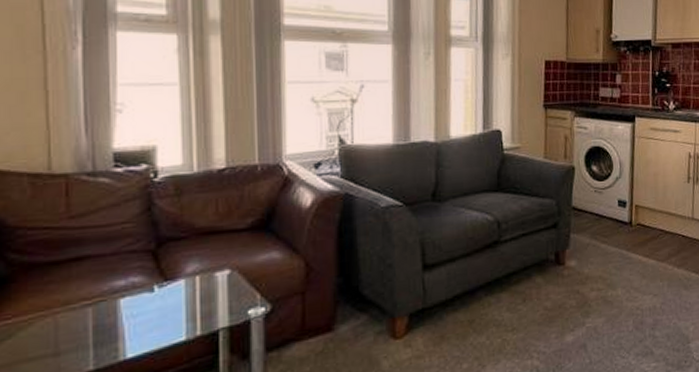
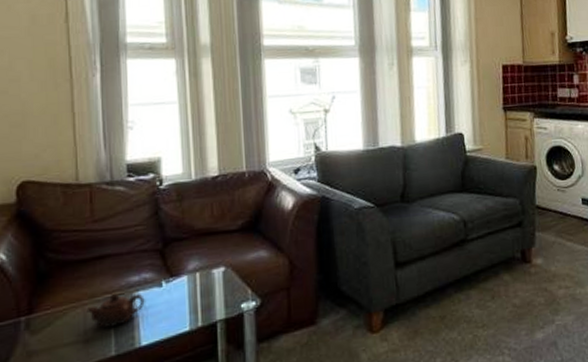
teapot: none [58,299,132,339] -> present [86,292,145,327]

